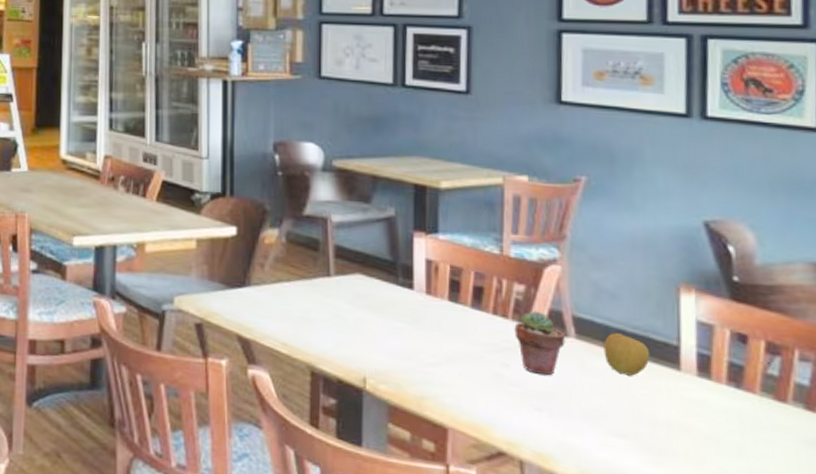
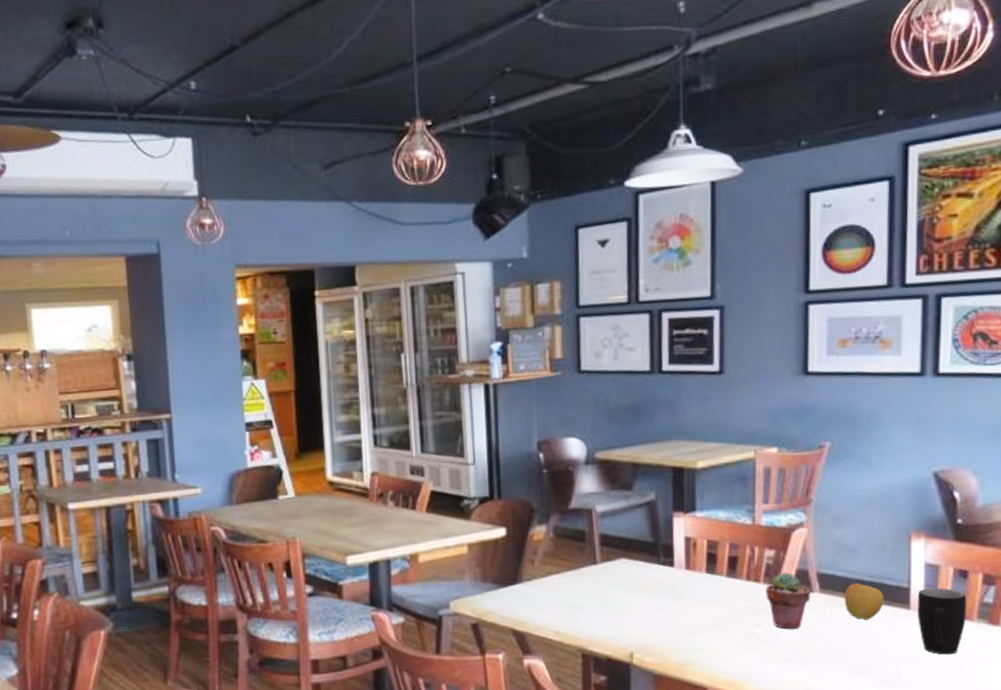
mug: none [688,348,748,430] -> present [917,587,967,655]

